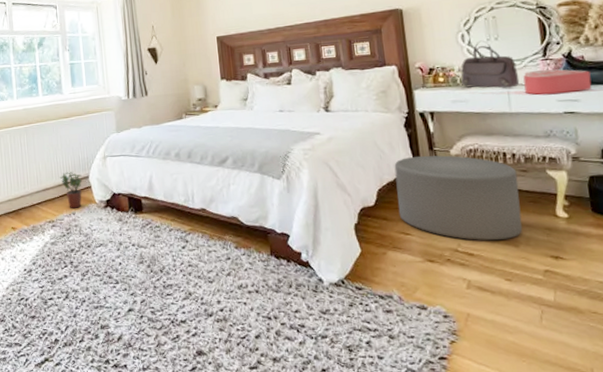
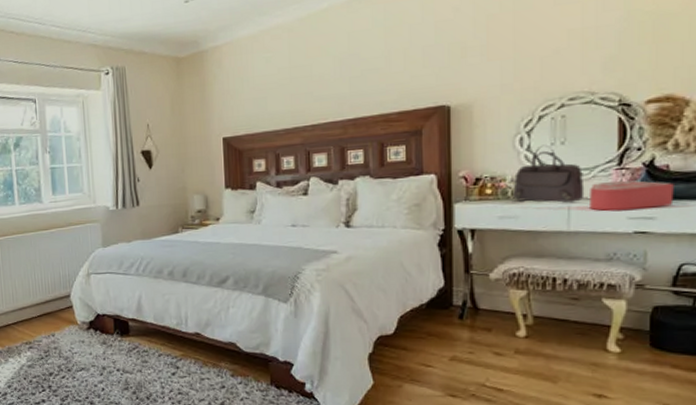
potted plant: present [59,172,82,208] -> none [37,290,63,329]
pouf: present [394,155,523,241] -> none [421,279,566,376]

